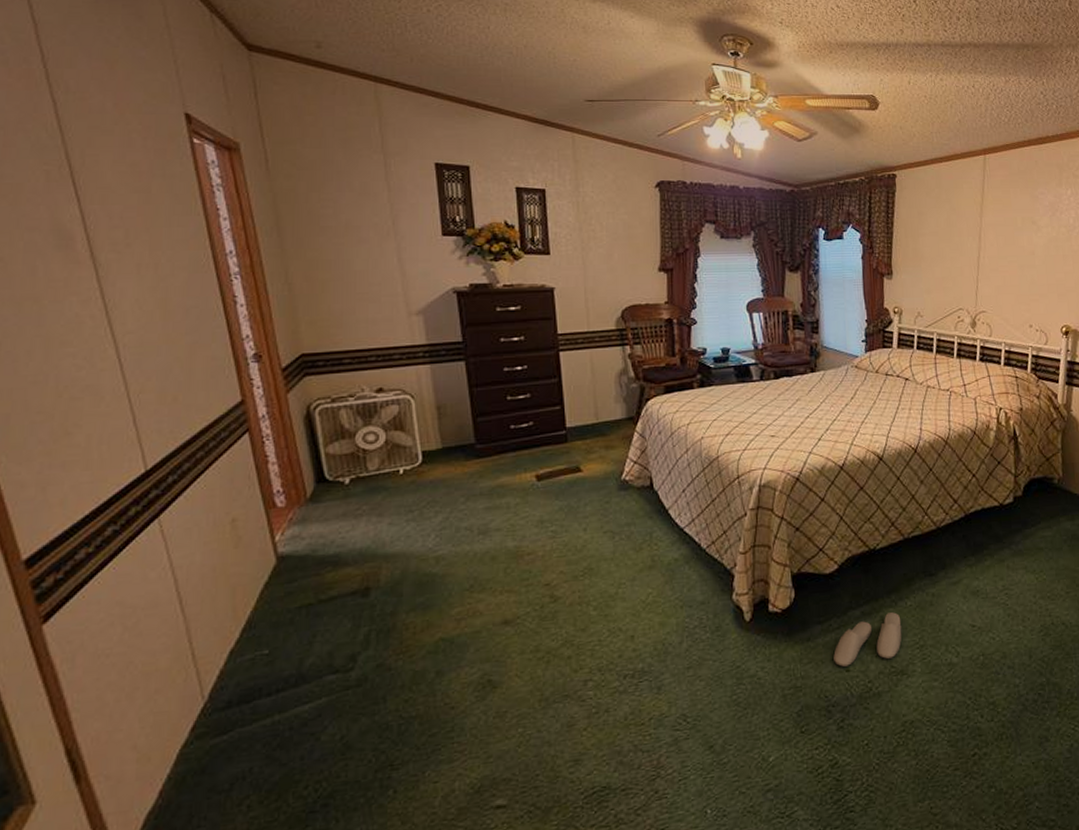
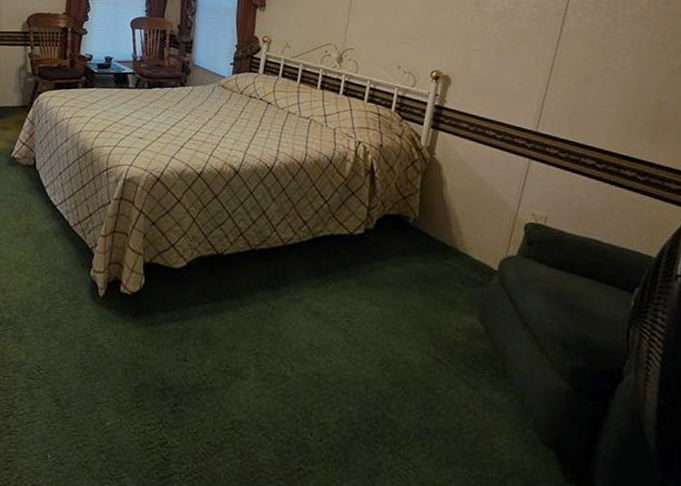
slippers: present [833,612,902,667] -> none [173,315,241,358]

